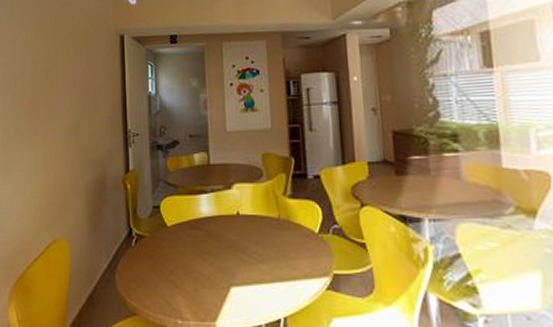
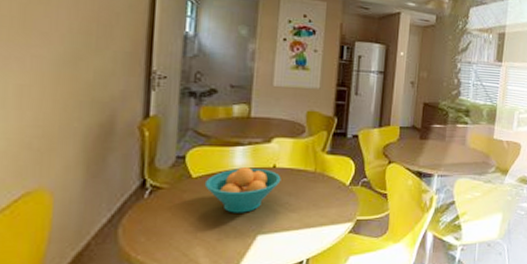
fruit bowl: none [178,215,246,263] -> present [204,167,281,213]

